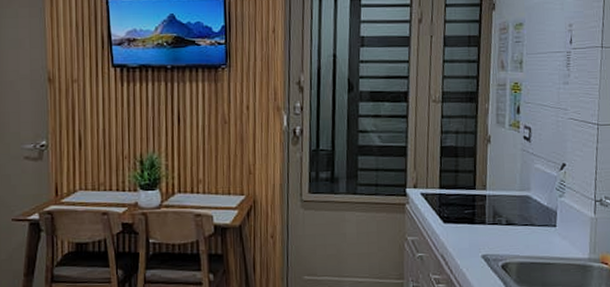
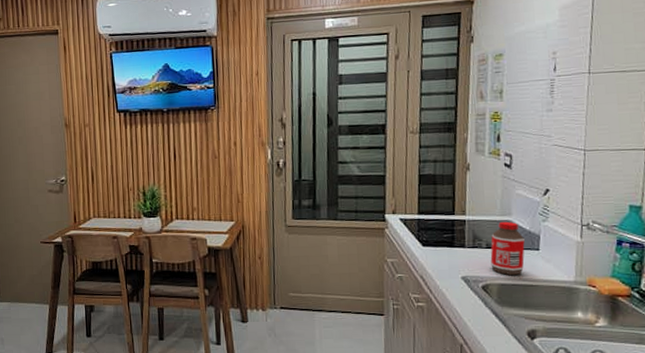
bottle: none [510,196,543,254] -> present [490,221,525,276]

